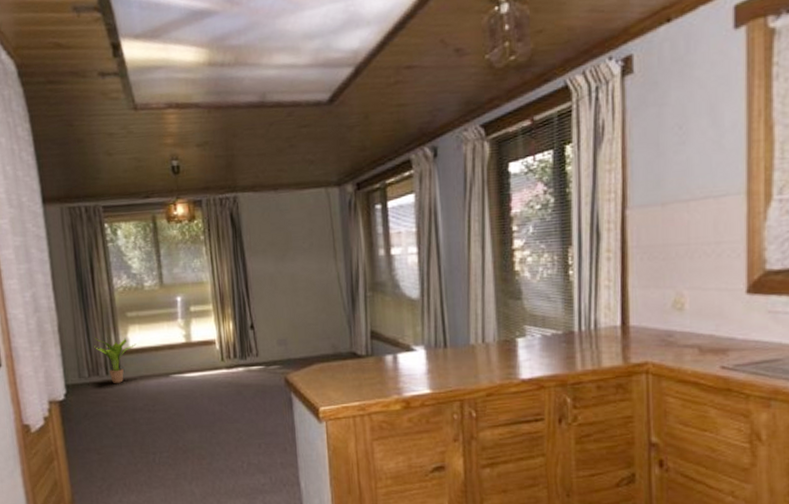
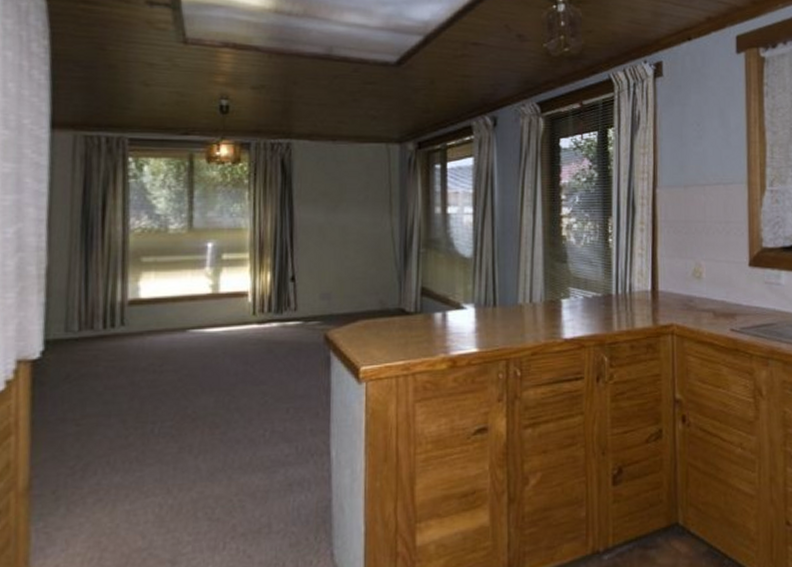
potted plant: present [94,337,137,383] -> none [92,283,149,339]

